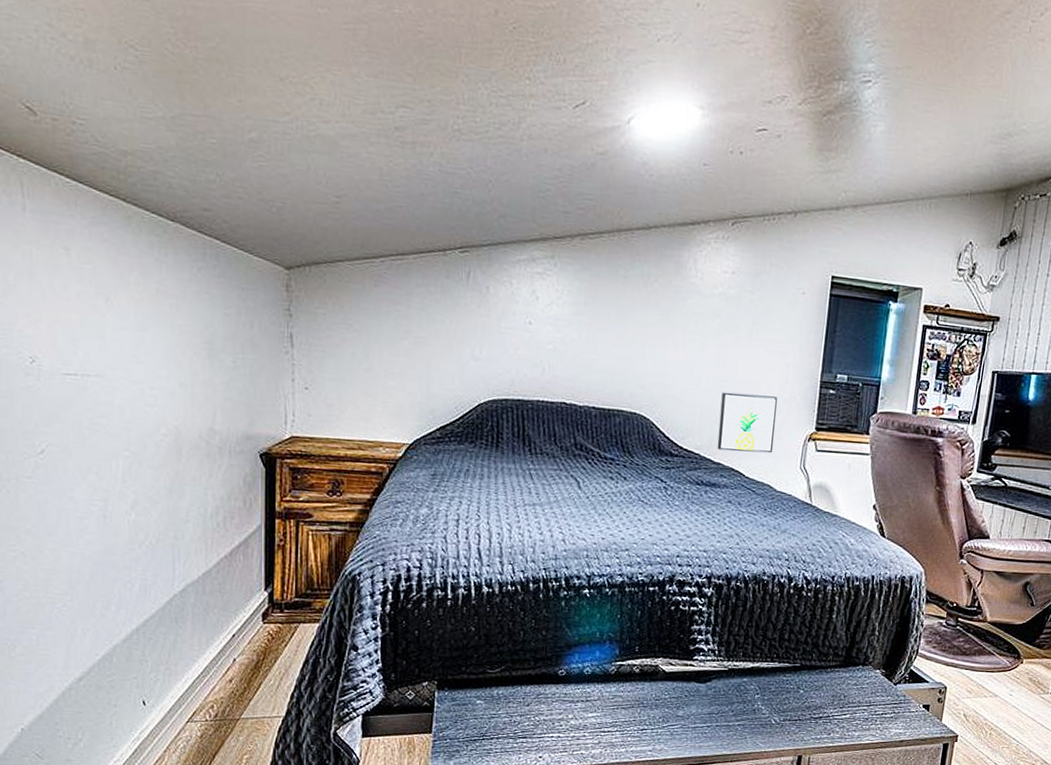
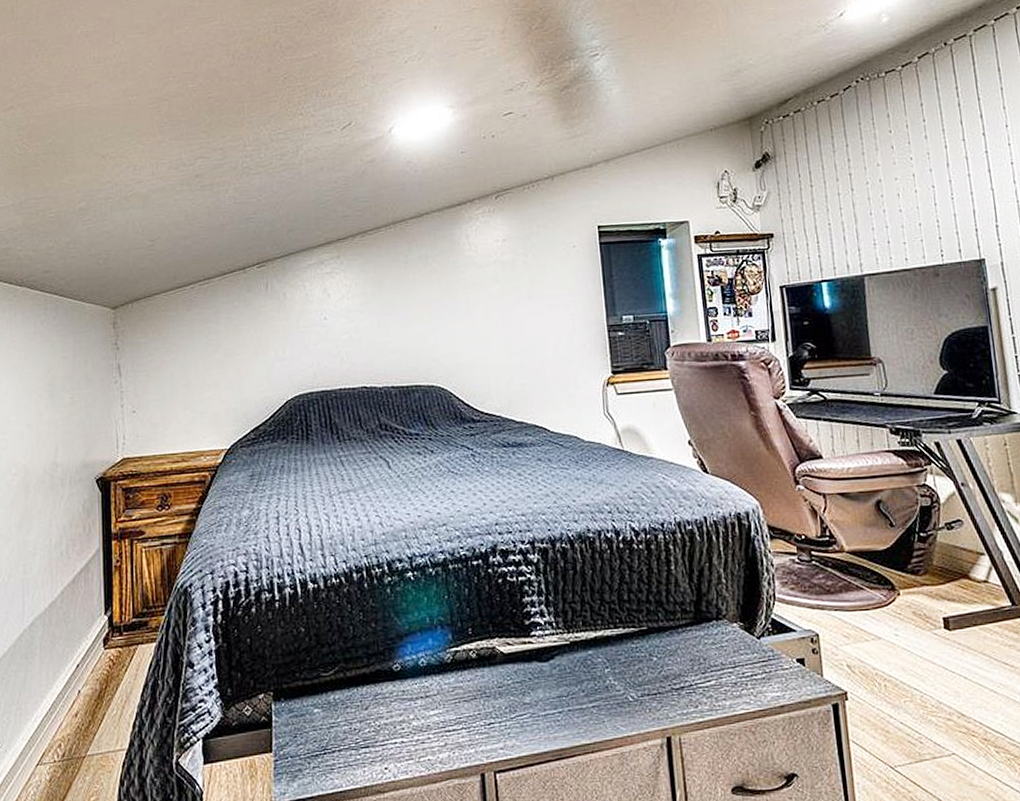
wall art: present [717,392,777,454] -> none [513,348,574,409]

